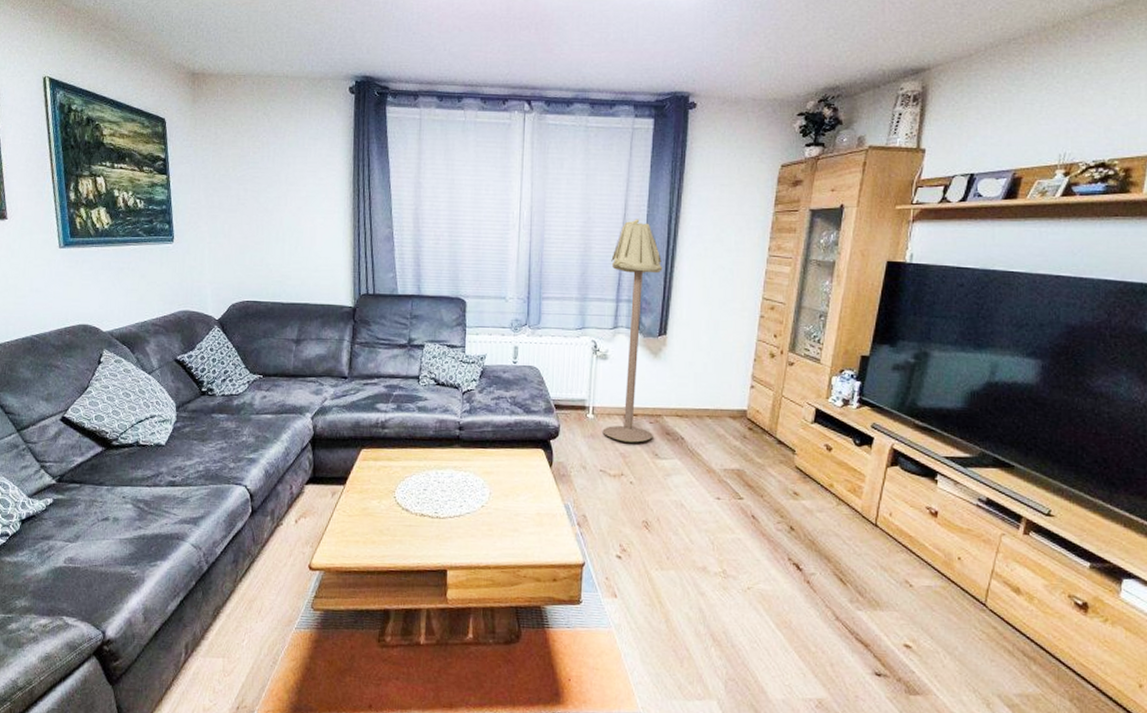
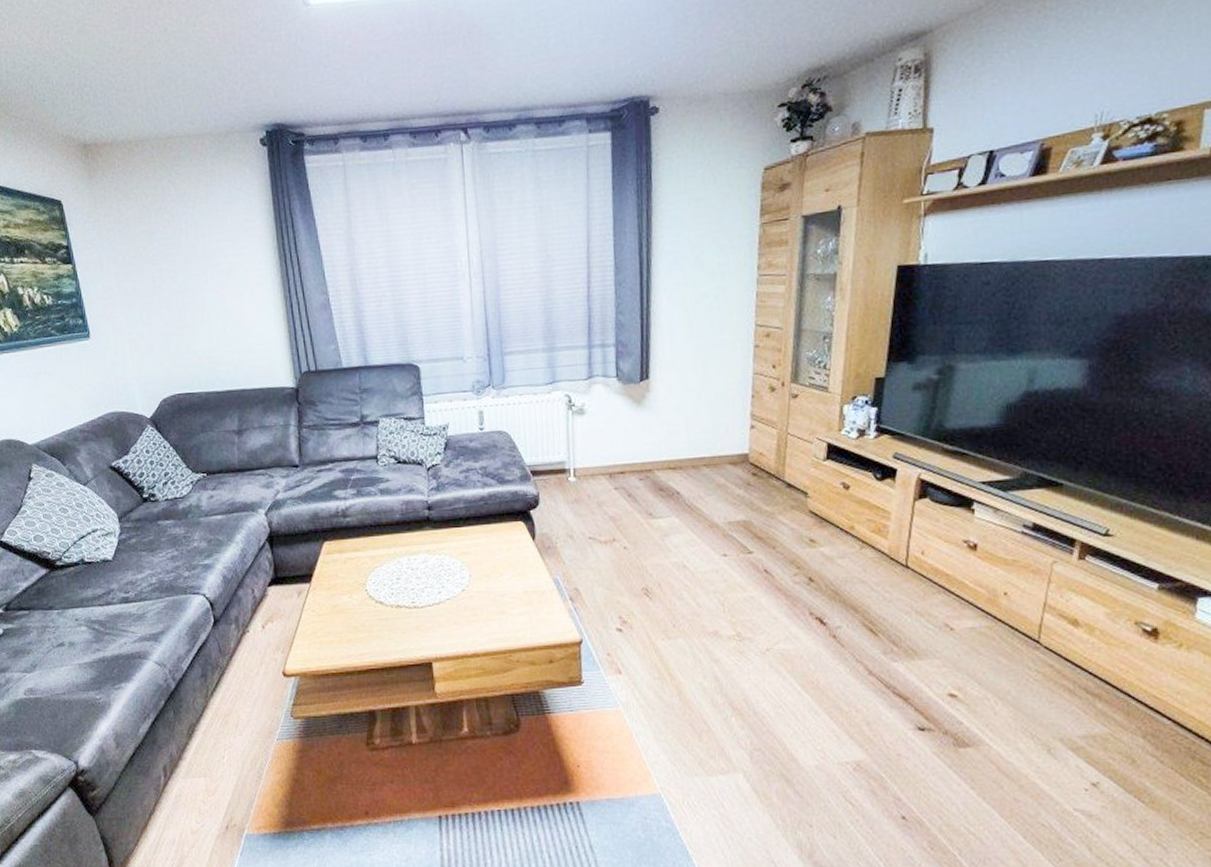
floor lamp: present [602,219,663,443] -> none [578,250,645,504]

